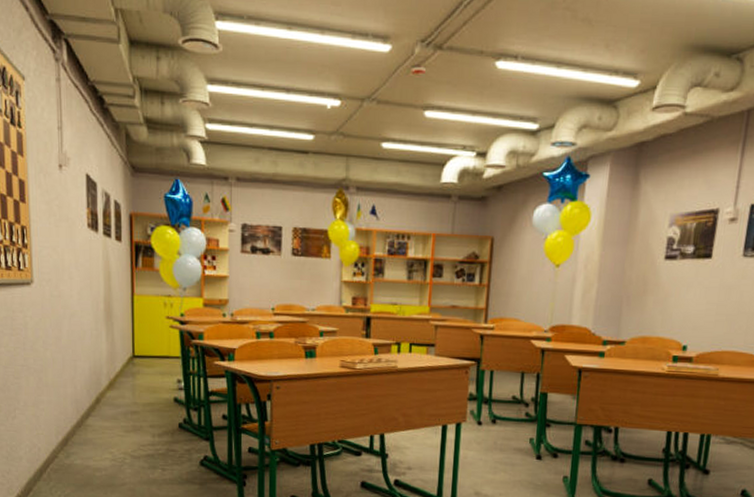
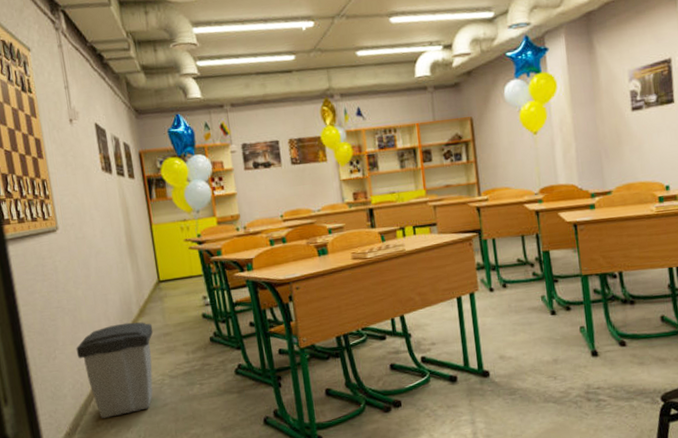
trash can: none [37,393,121,488] -> present [76,322,153,418]

